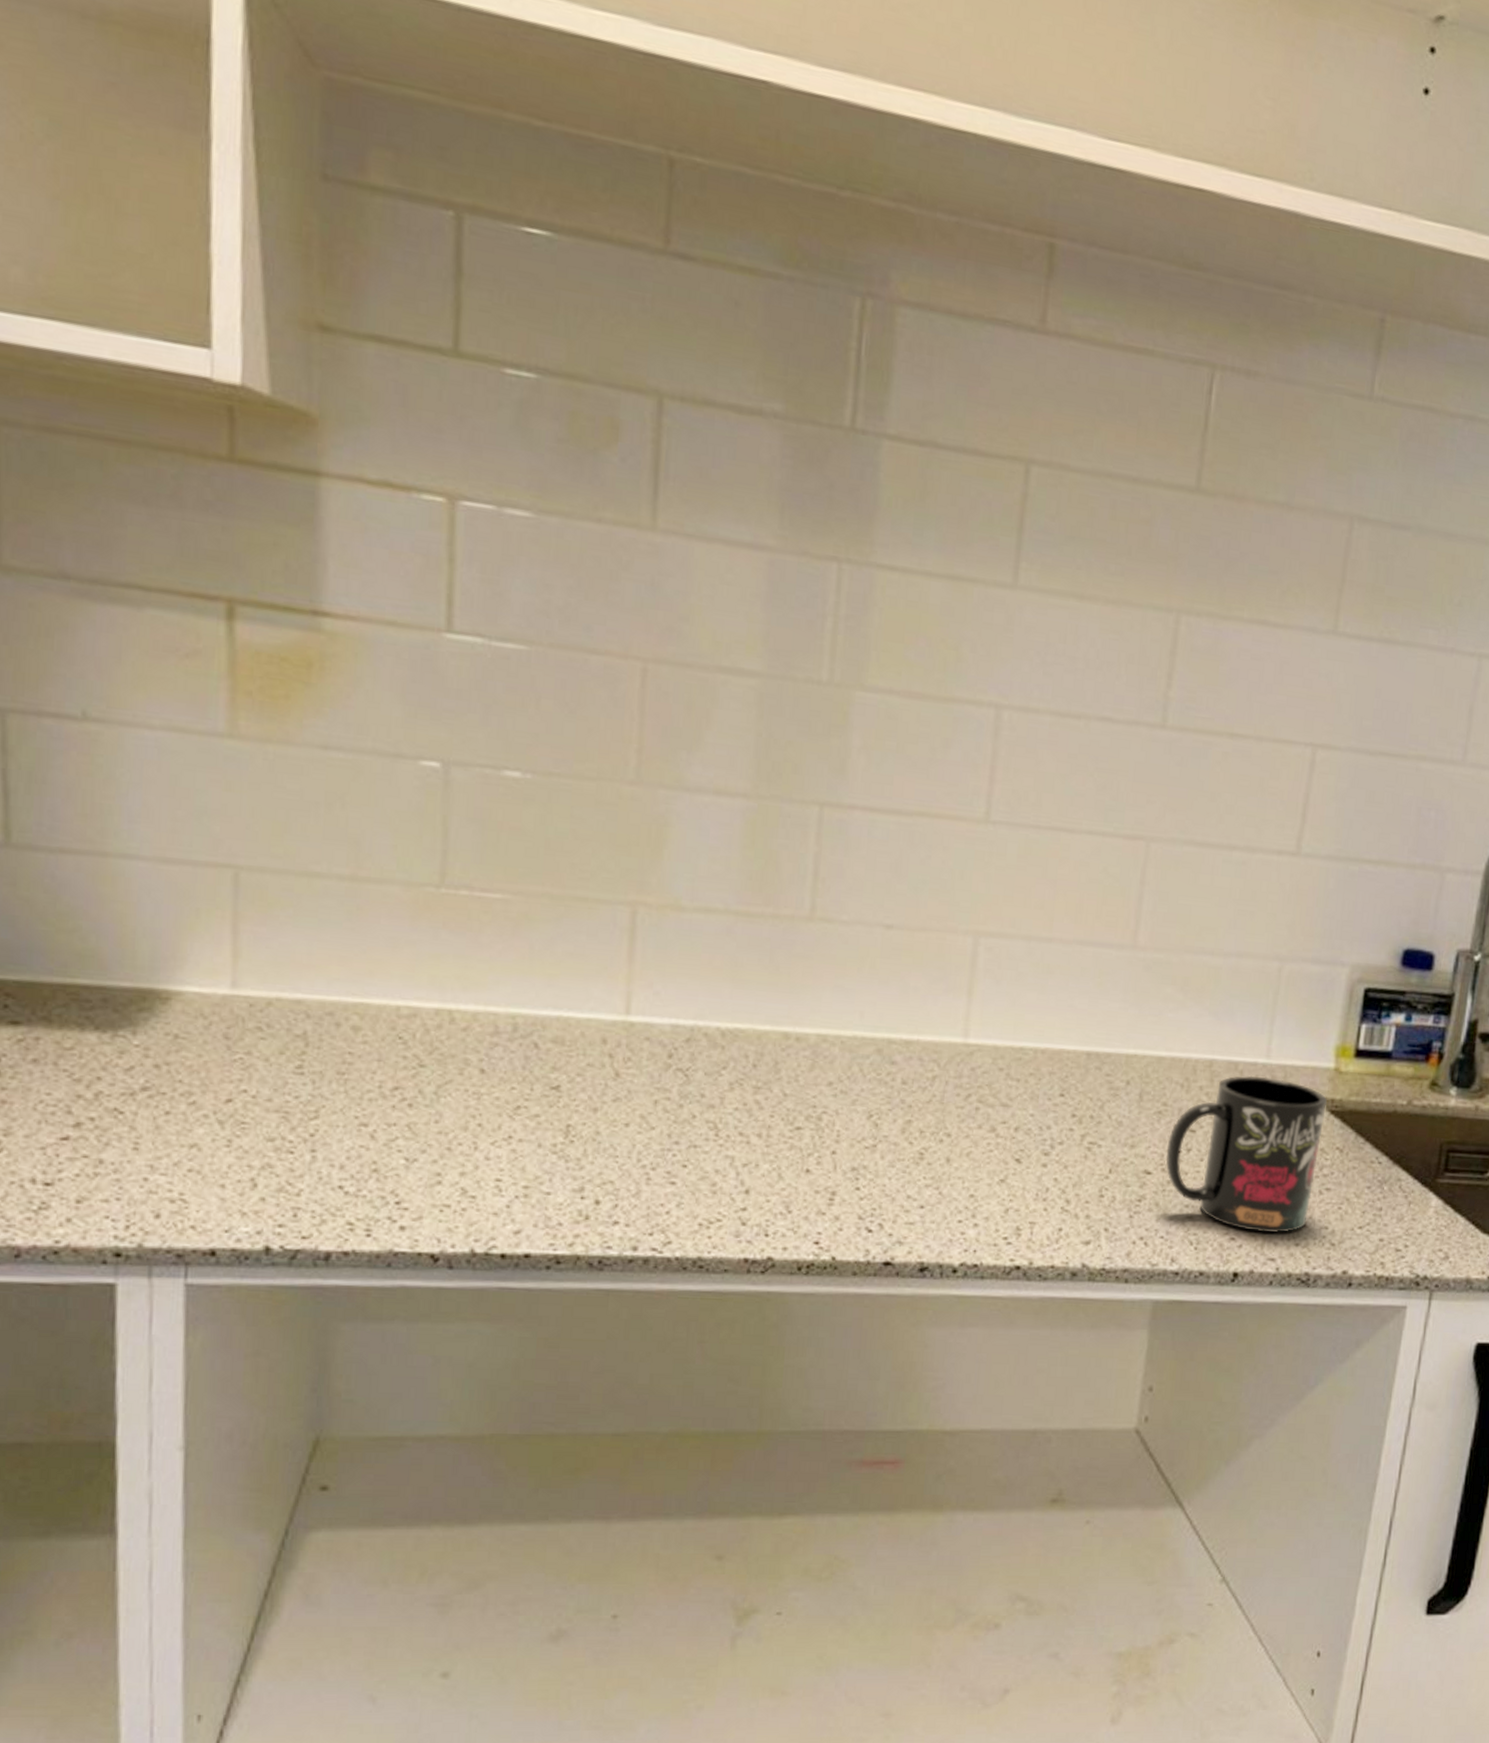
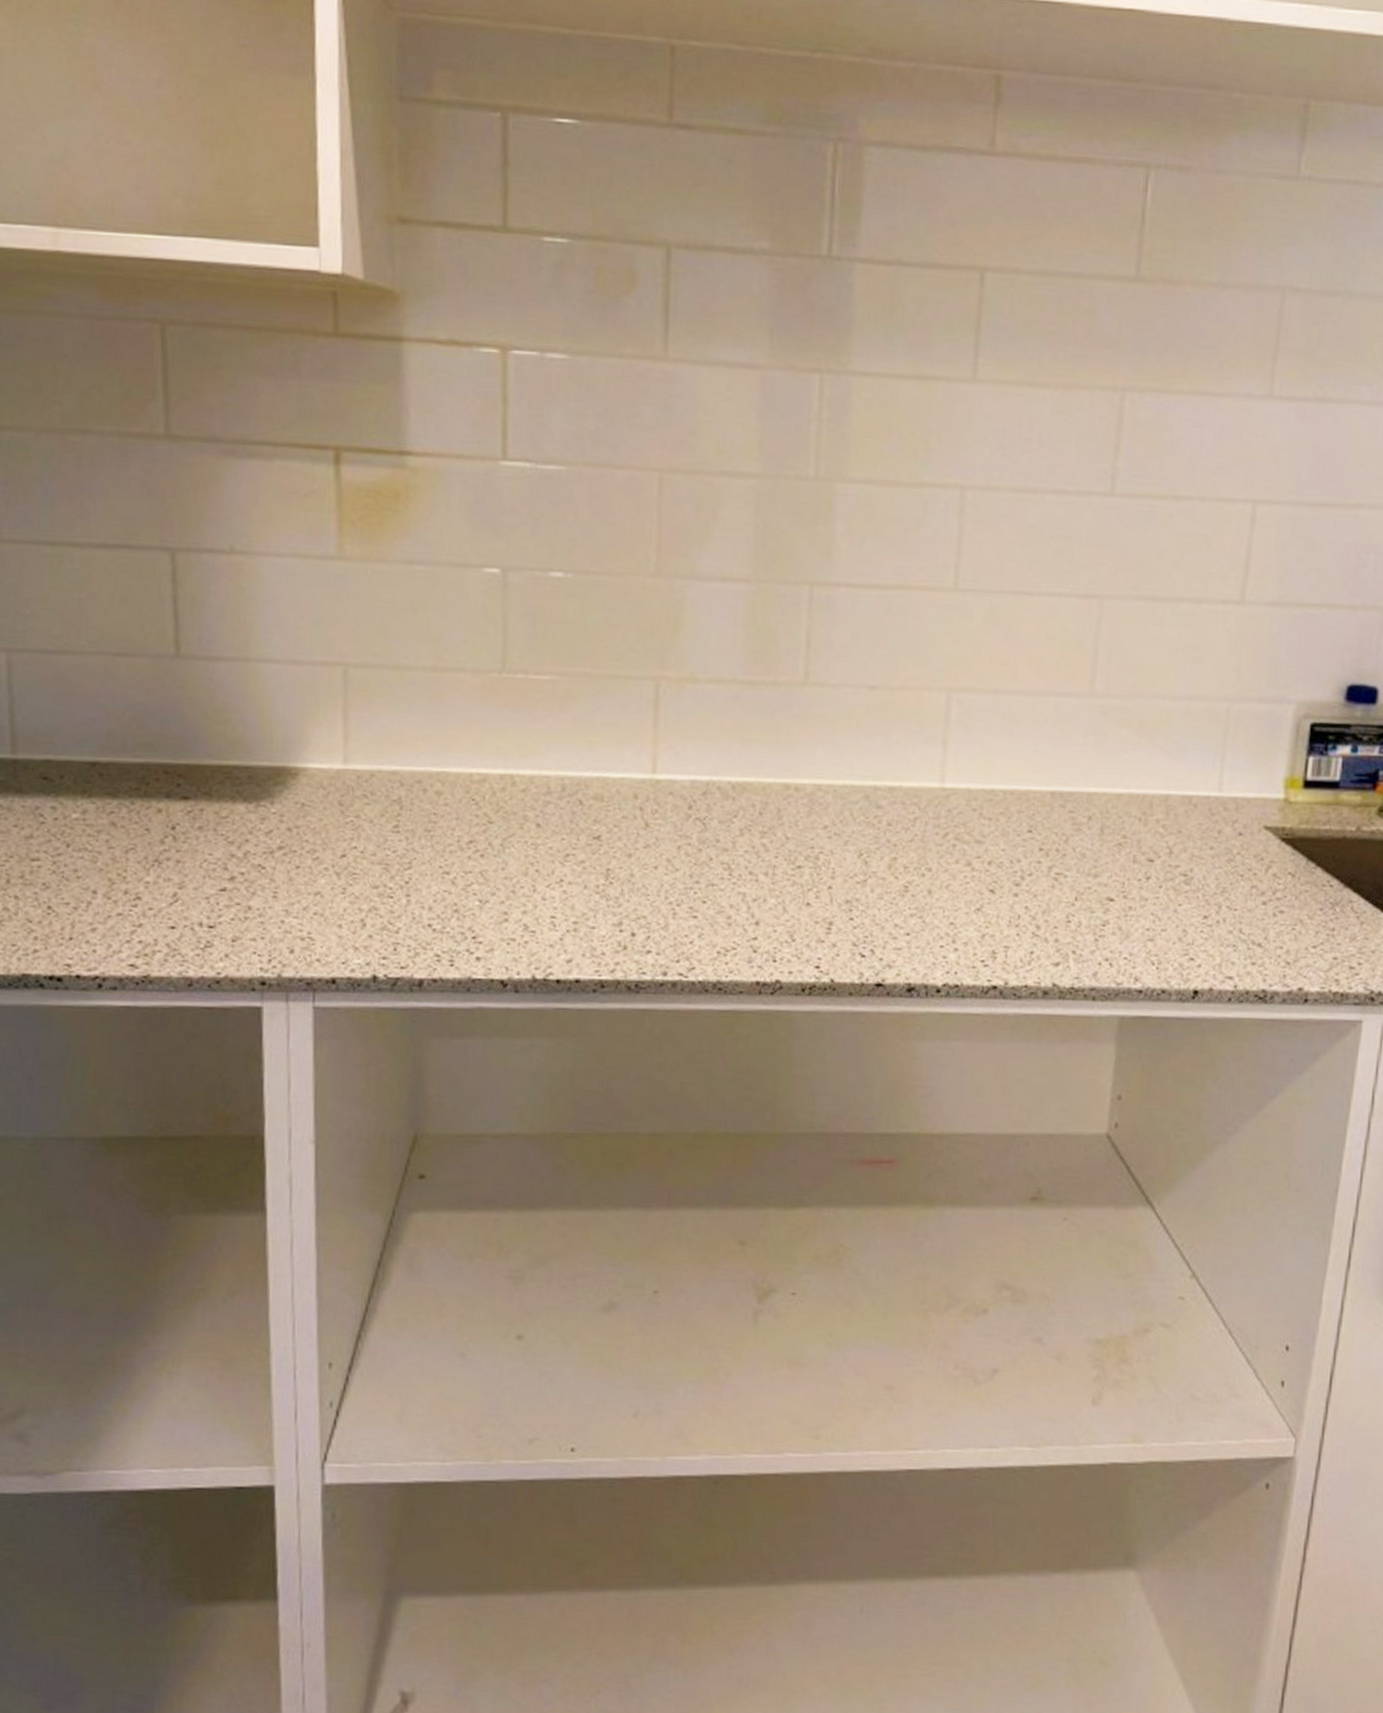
mug: present [1166,1075,1327,1234] -> none [1127,808,1278,954]

